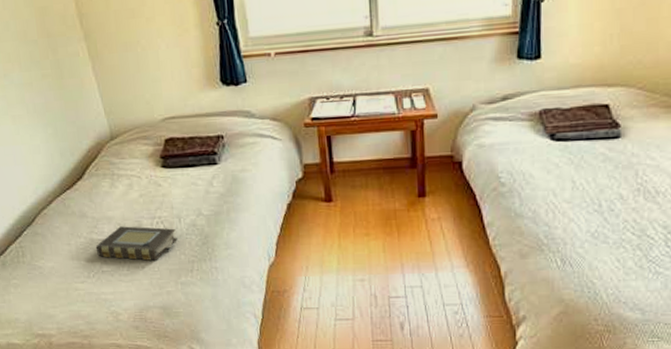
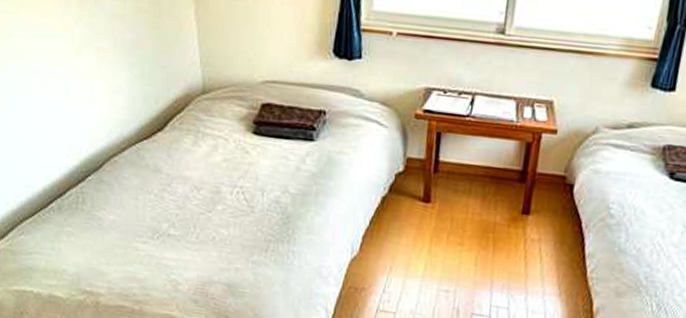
book: present [95,226,177,261] -> none [165,189,257,233]

